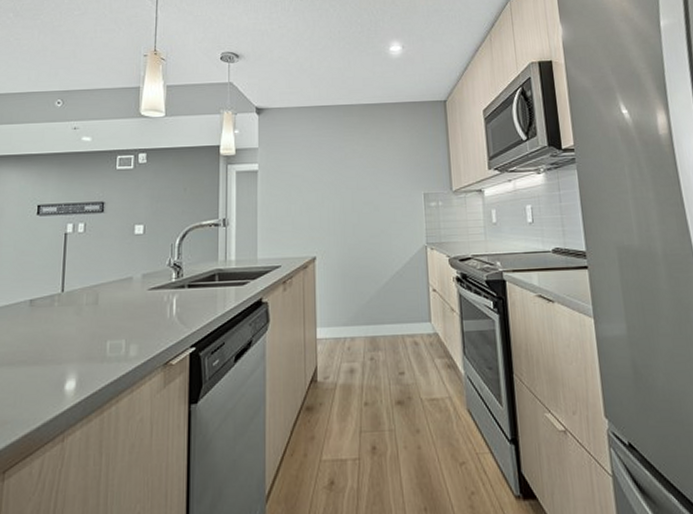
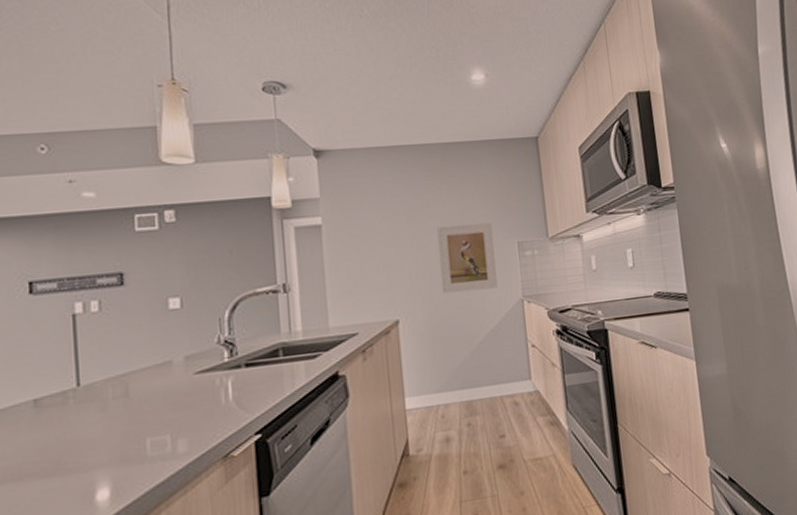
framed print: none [353,175,404,236] -> present [437,223,498,294]

